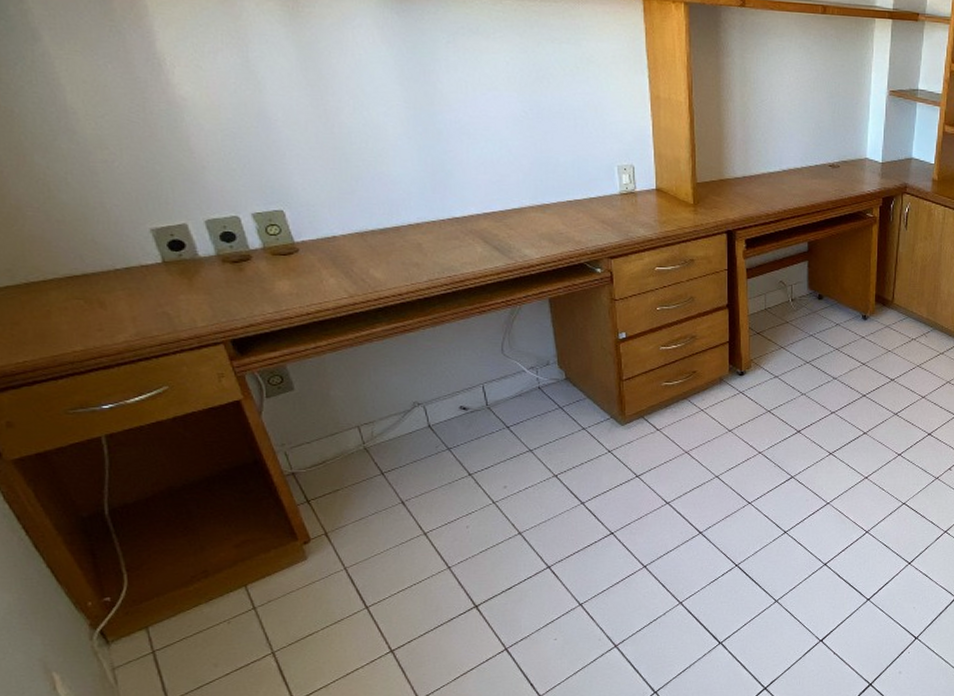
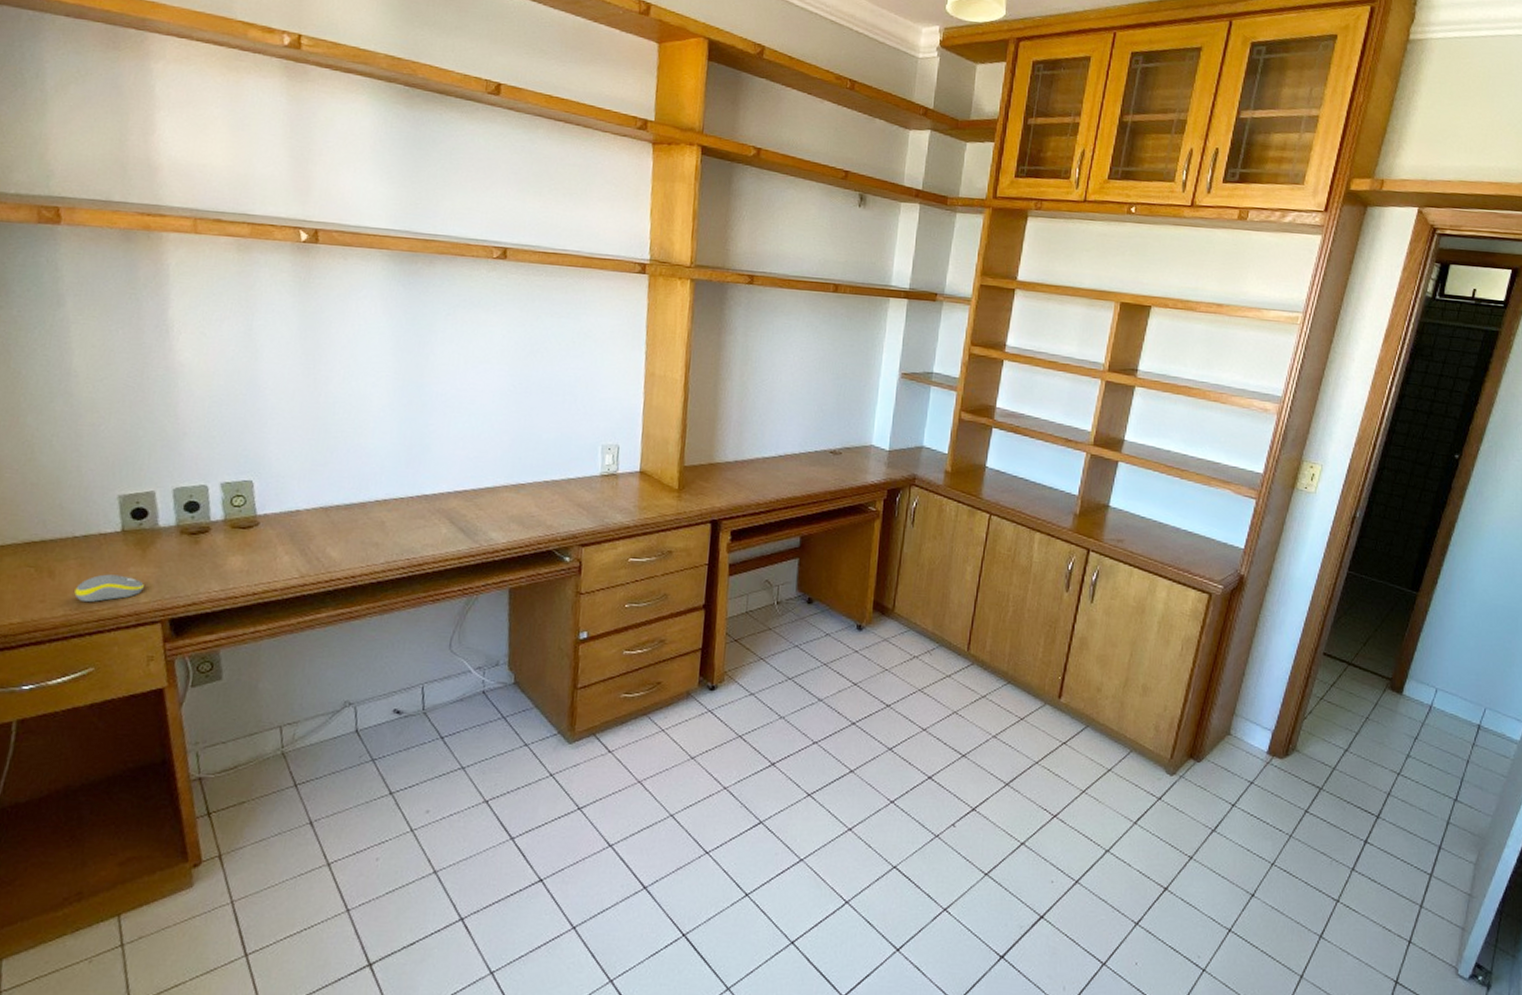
computer mouse: none [130,302,198,329] -> present [74,574,144,603]

